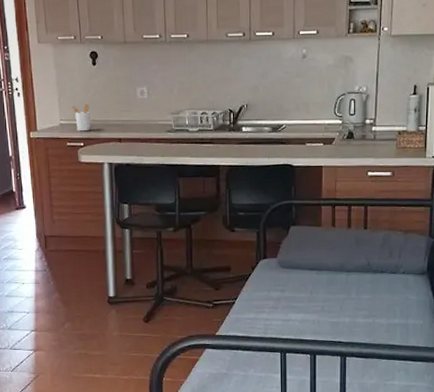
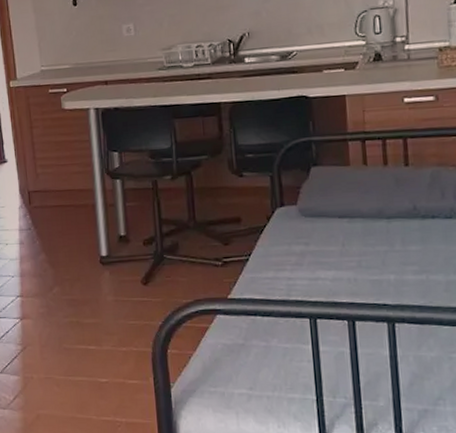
utensil holder: present [70,104,90,132] -> none [51,46,74,77]

